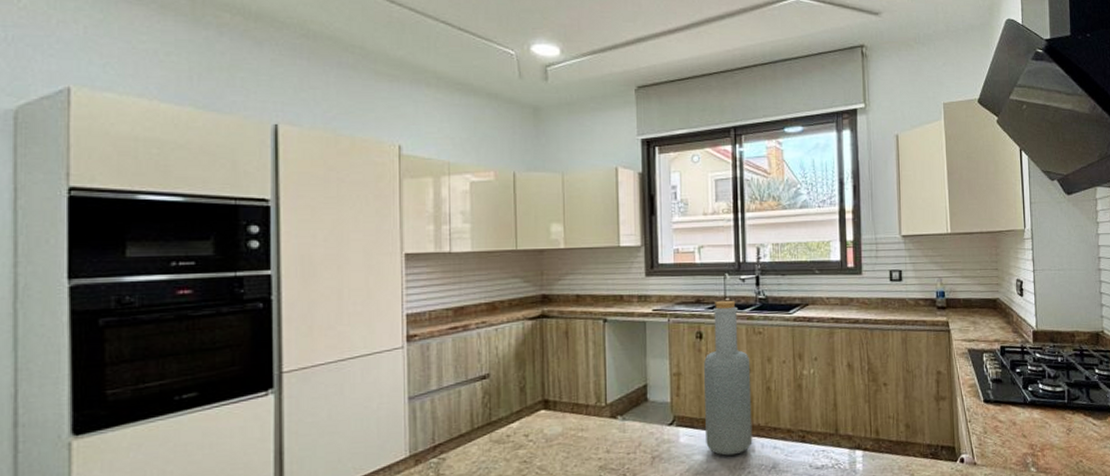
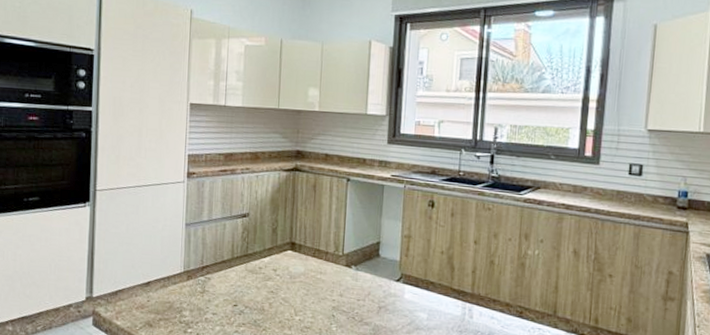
bottle: present [703,300,753,456] -> none [428,174,477,318]

